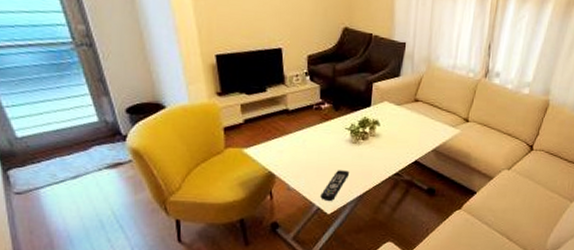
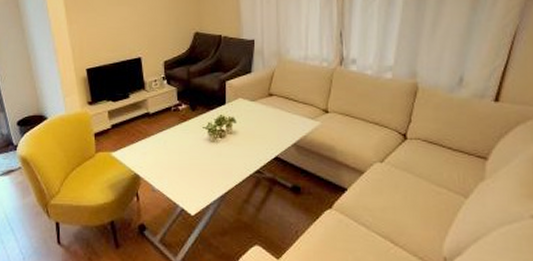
remote control: present [320,170,349,201] -> none [183,169,209,201]

